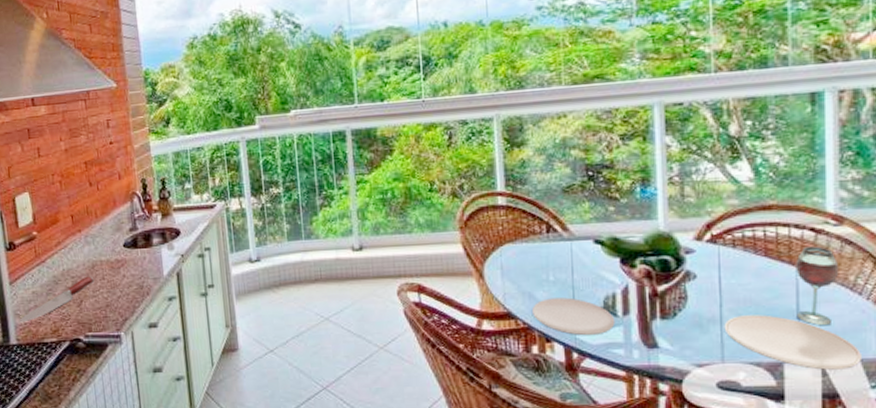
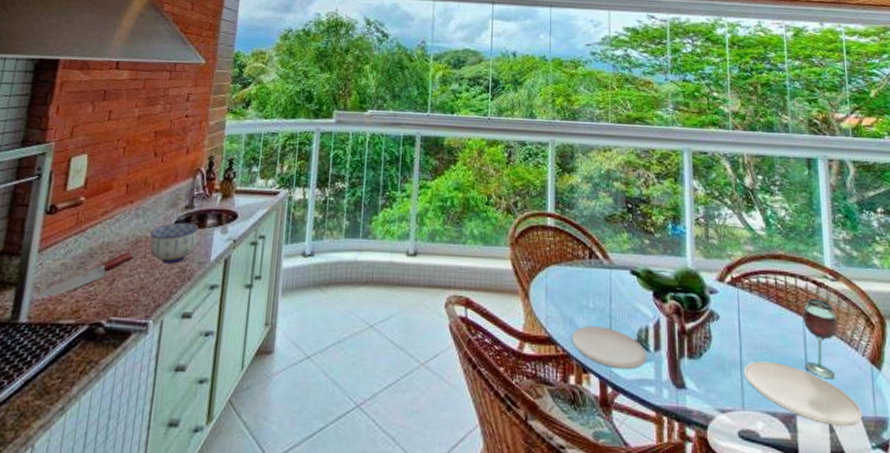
bowl: none [102,243,149,282] -> present [149,222,199,264]

